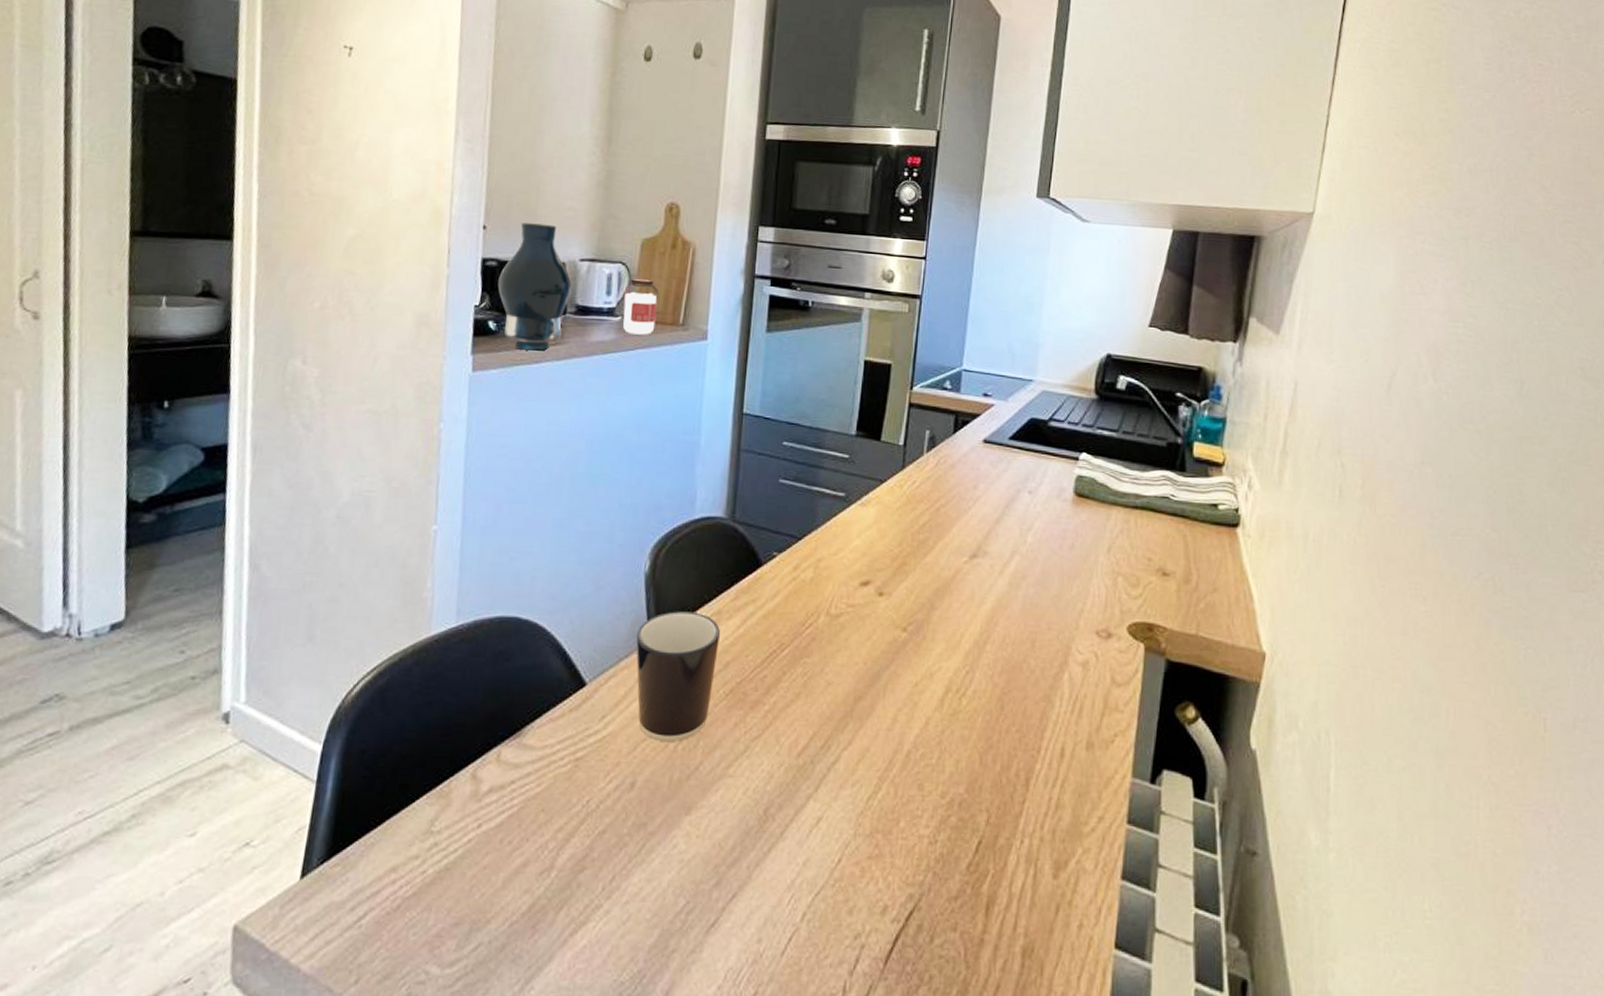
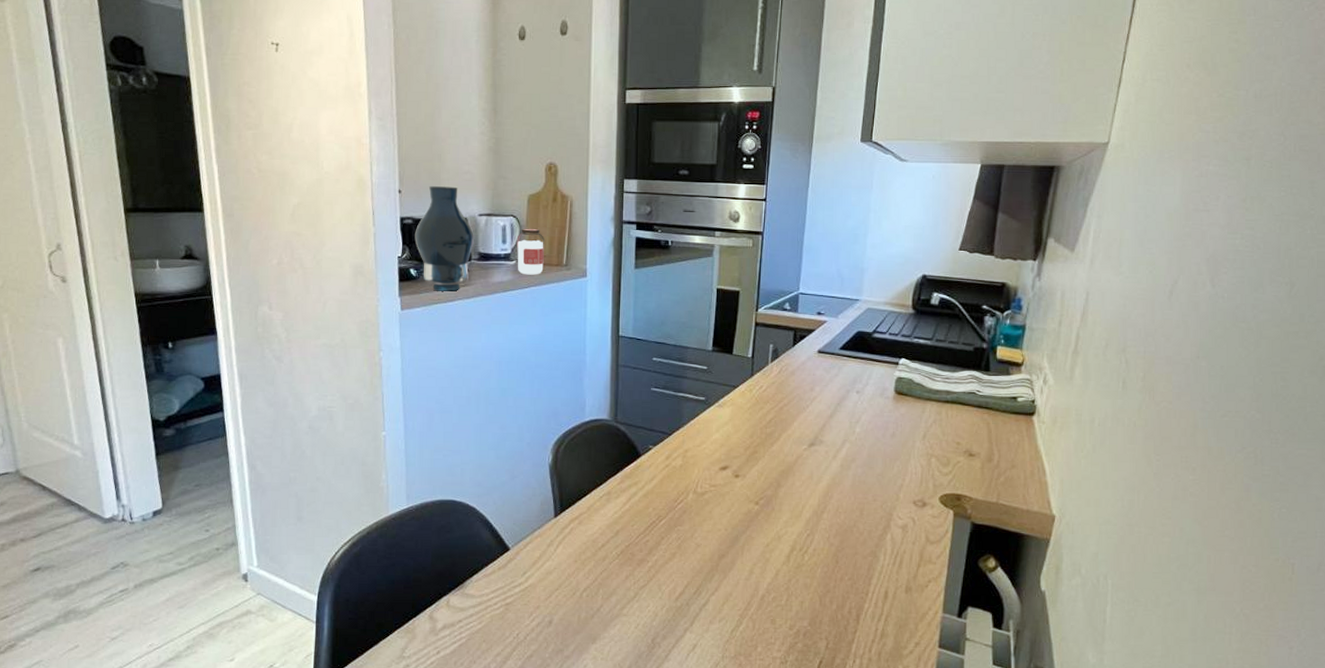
mug: present [635,611,720,741] -> none [545,493,610,590]

